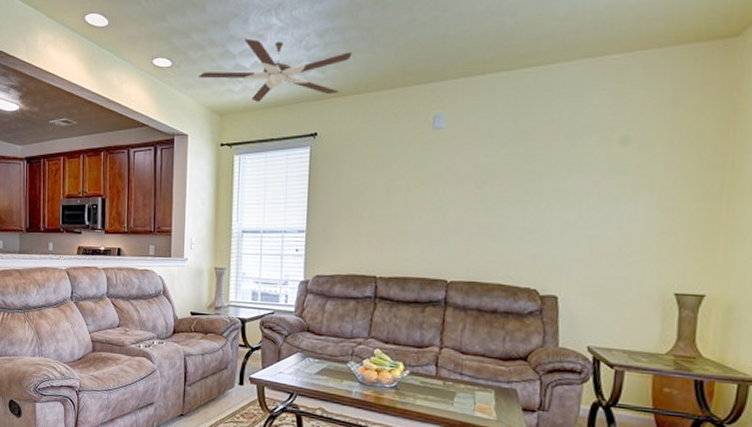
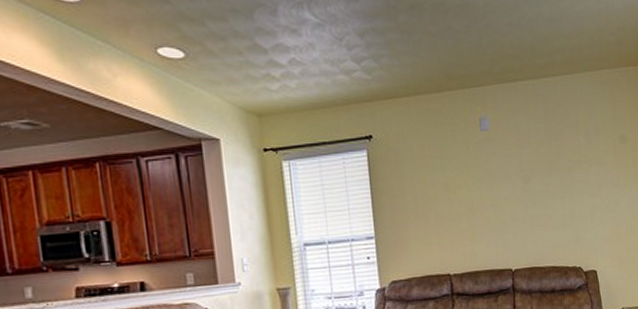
ceiling fan: present [199,38,352,102] -> none [224,32,396,102]

